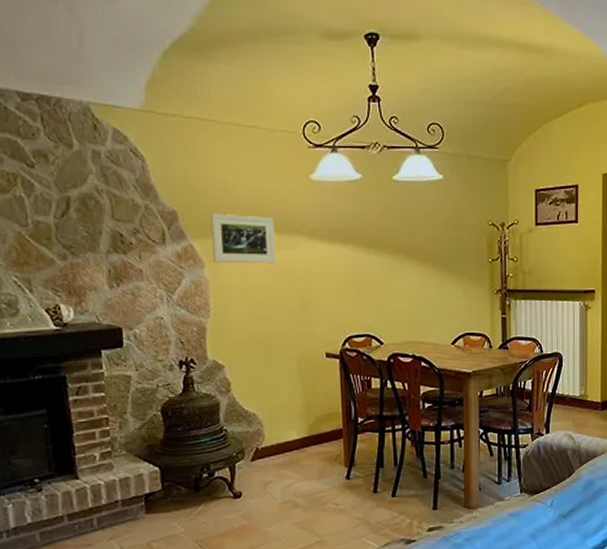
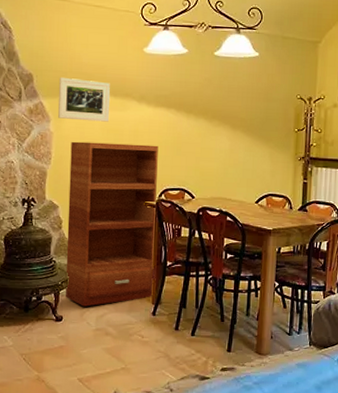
bookshelf: none [232,287,345,479] -> present [65,141,159,307]

